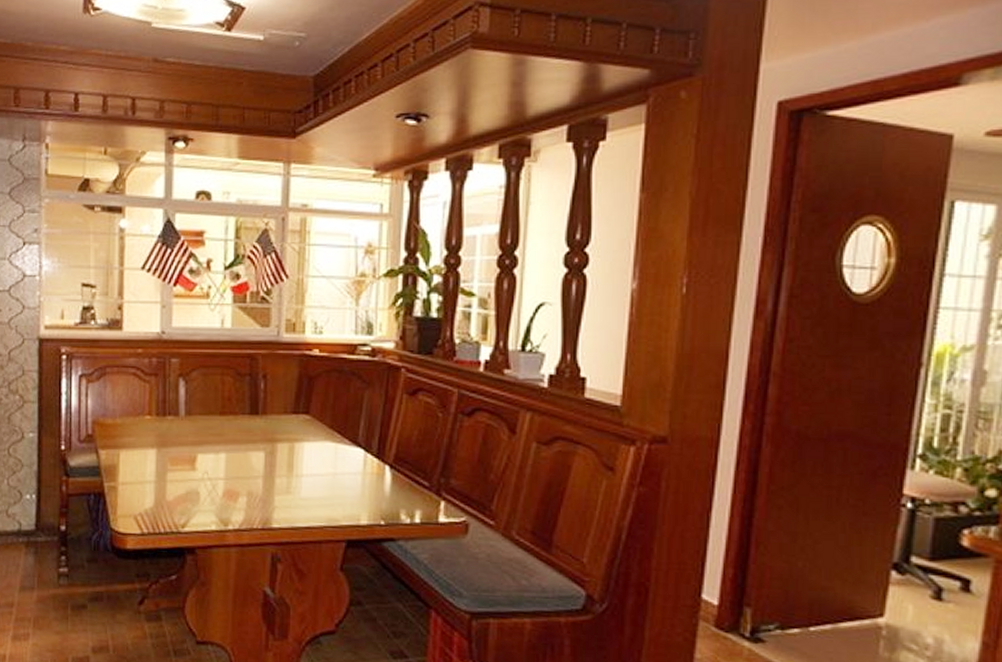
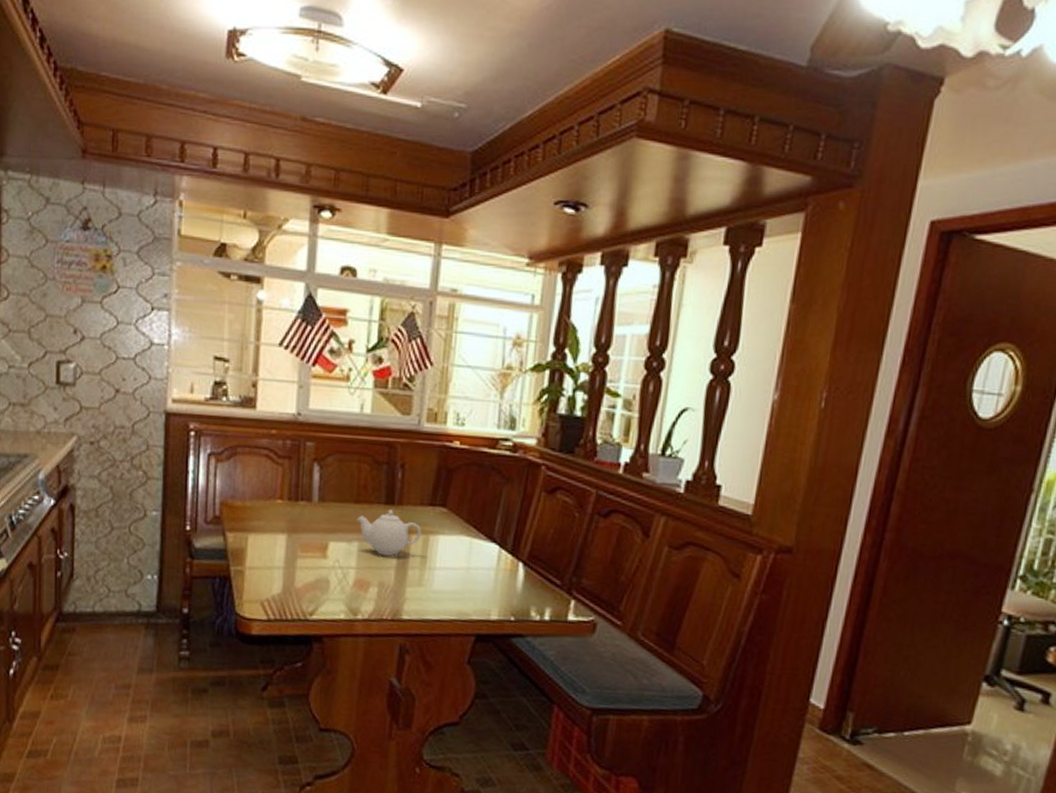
teapot: none [223,420,287,465] -> present [357,510,422,556]

